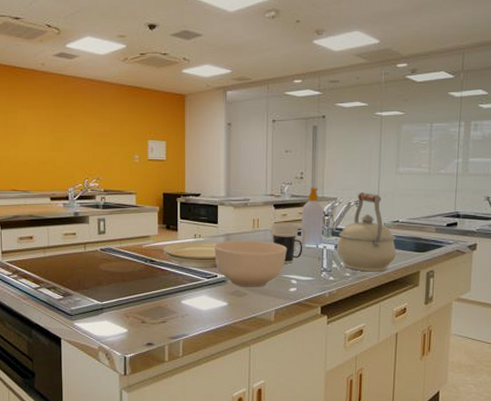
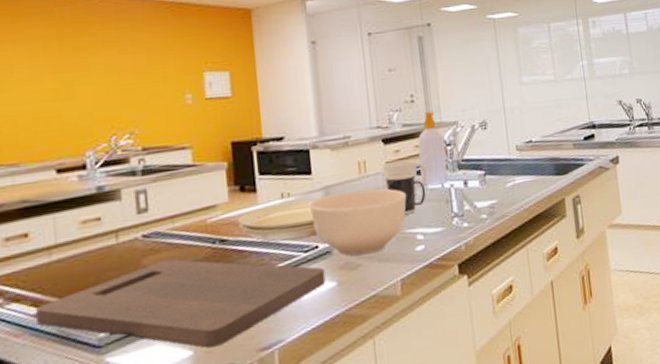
cutting board: none [36,267,220,330] -> present [36,258,326,347]
kettle: present [336,193,396,272] -> none [466,111,536,210]

